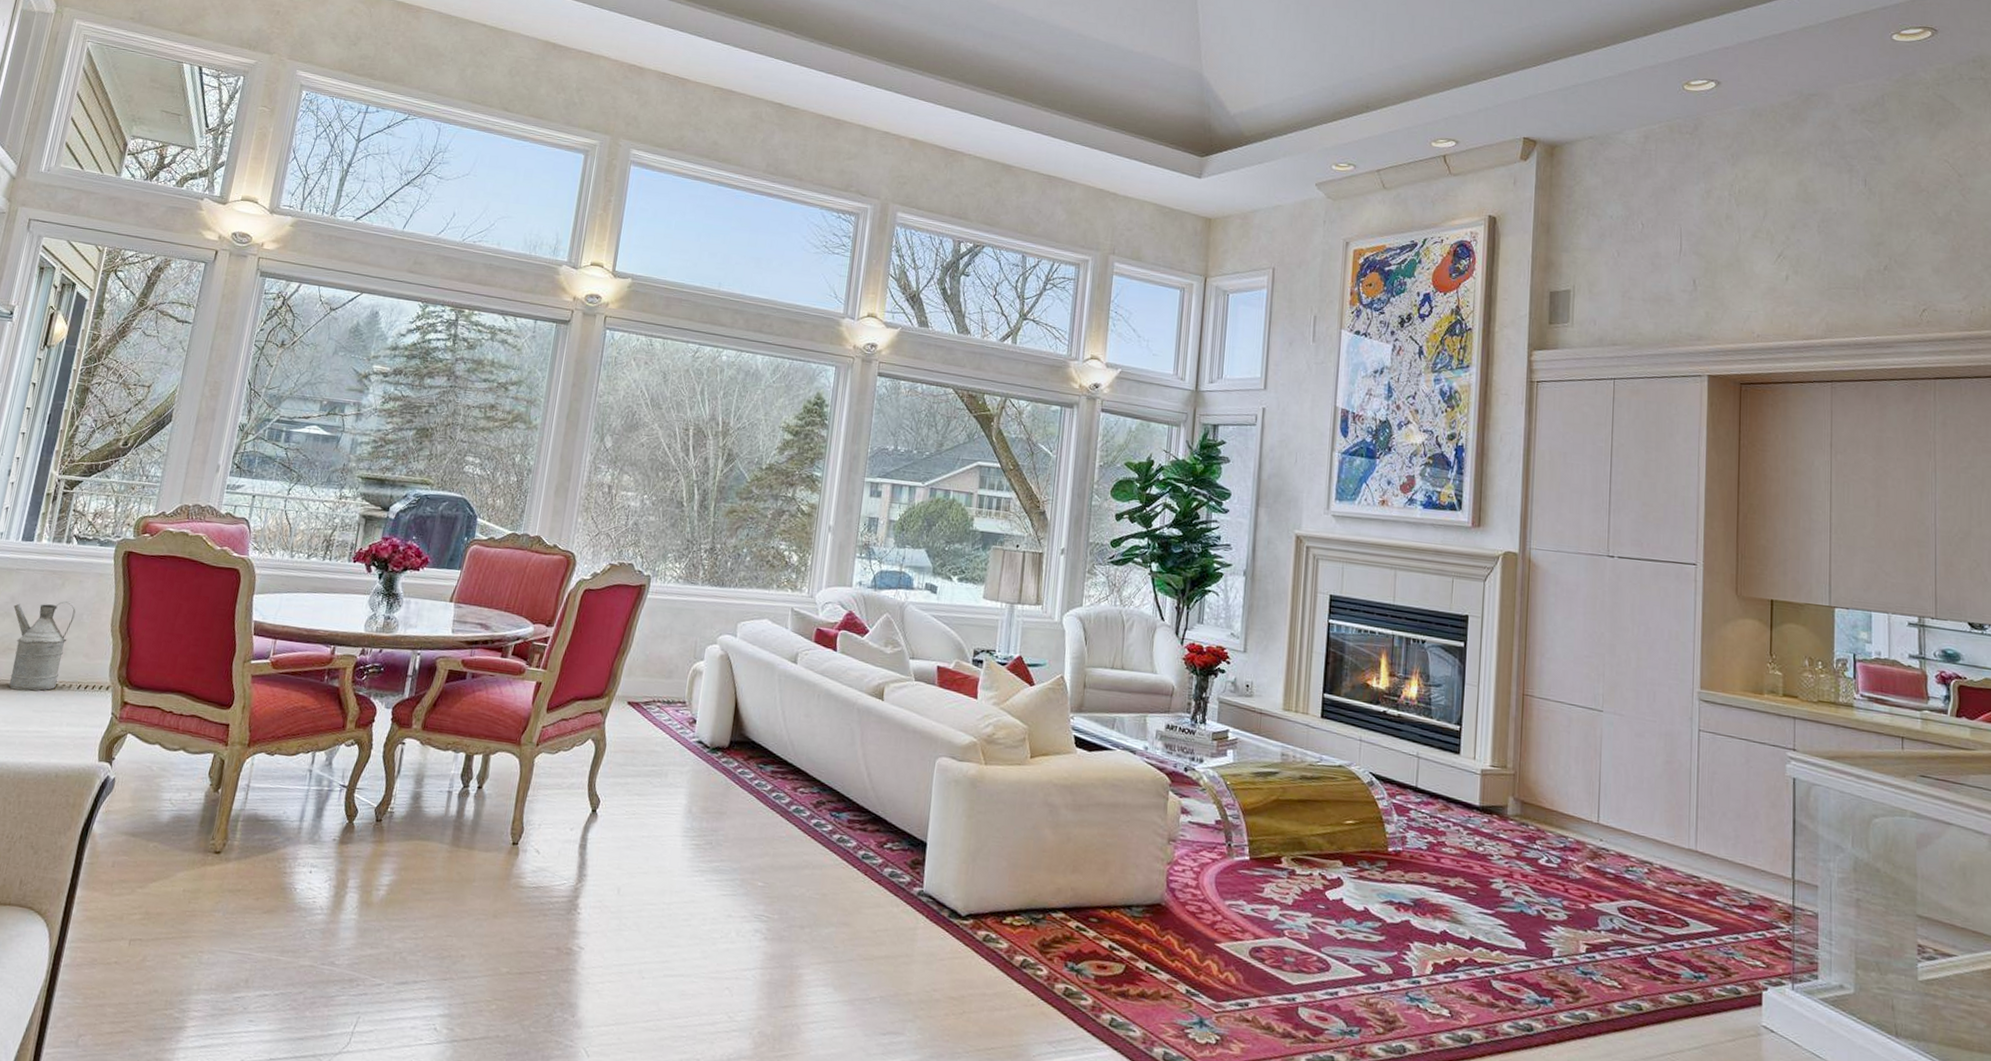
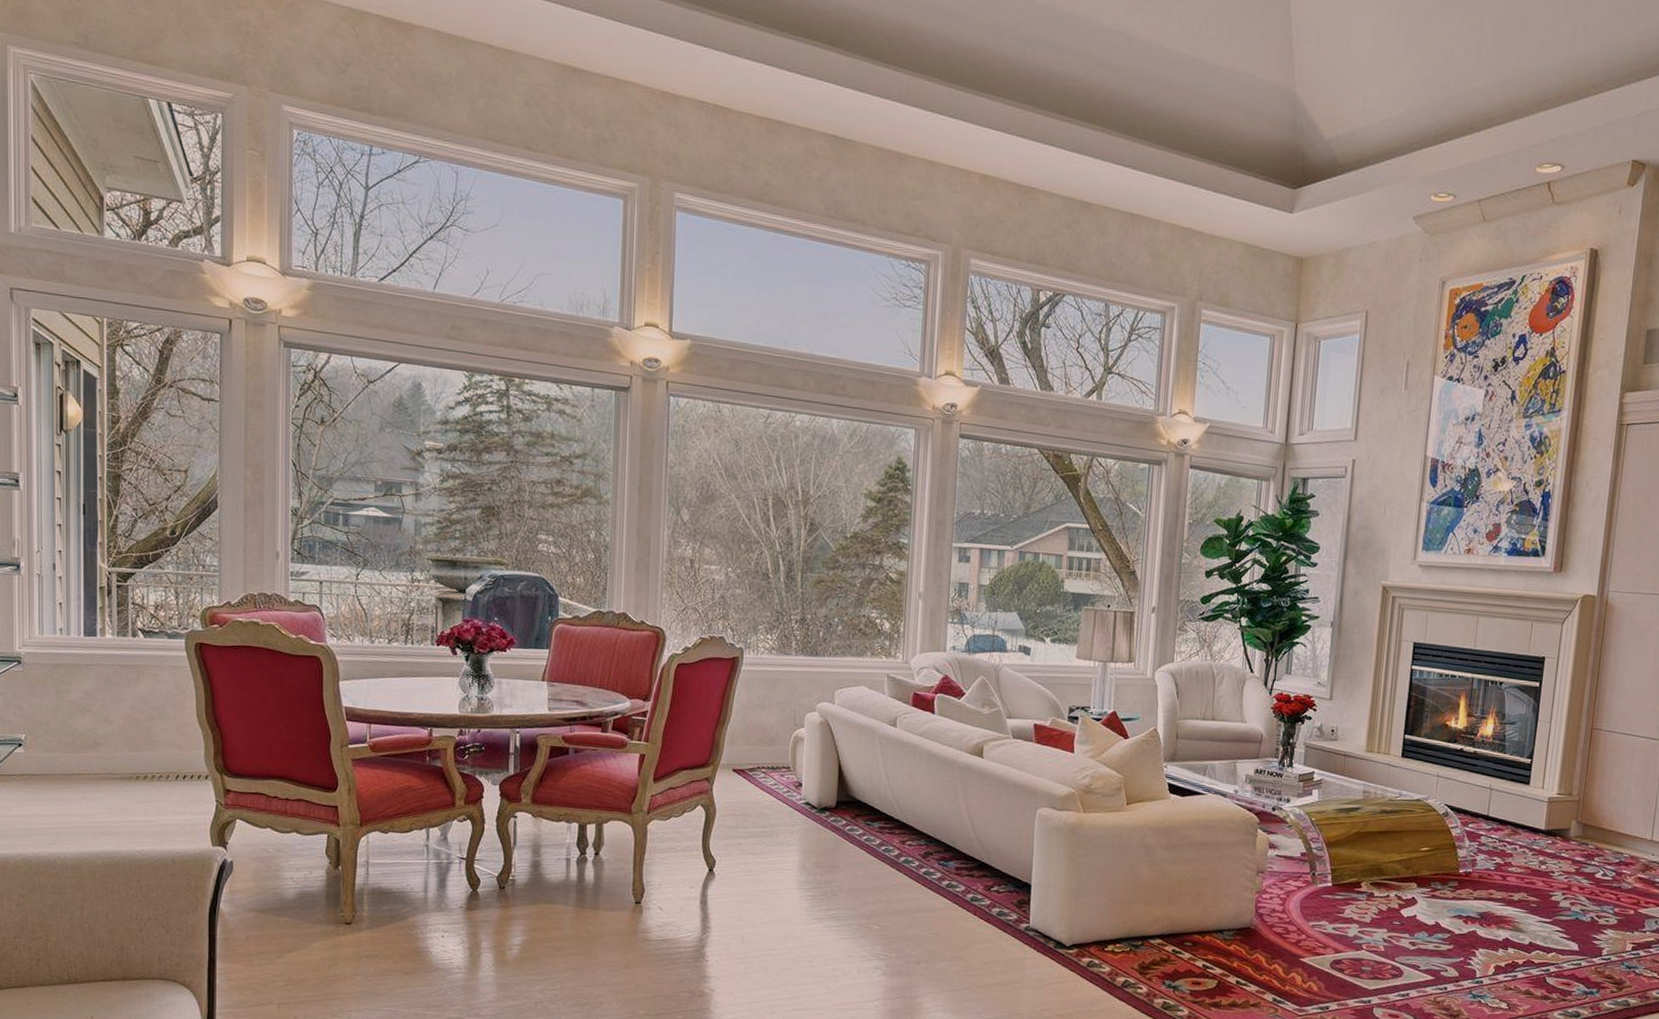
watering can: present [9,600,76,691] -> none [91,694,157,783]

